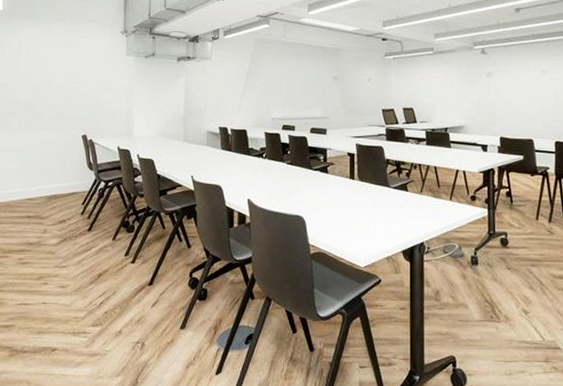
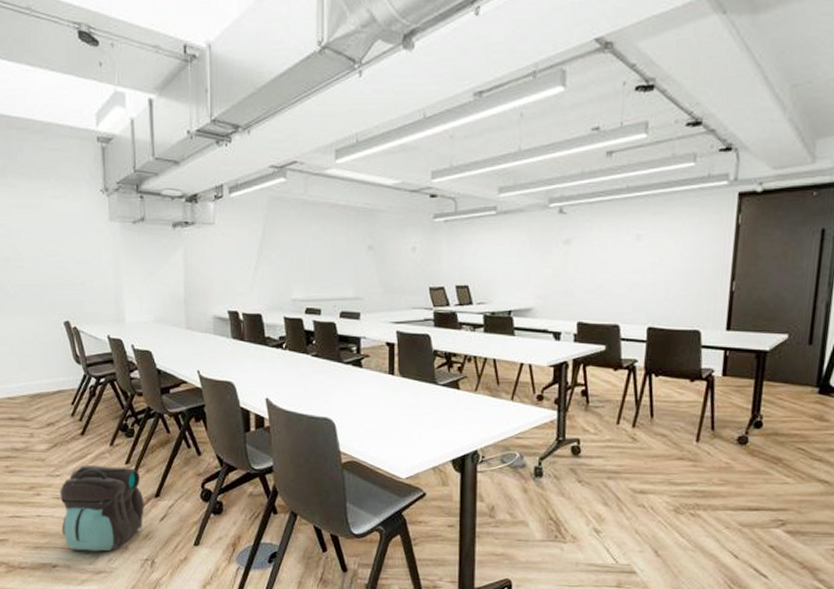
backpack: none [63,257,139,335] -> present [60,465,144,551]

